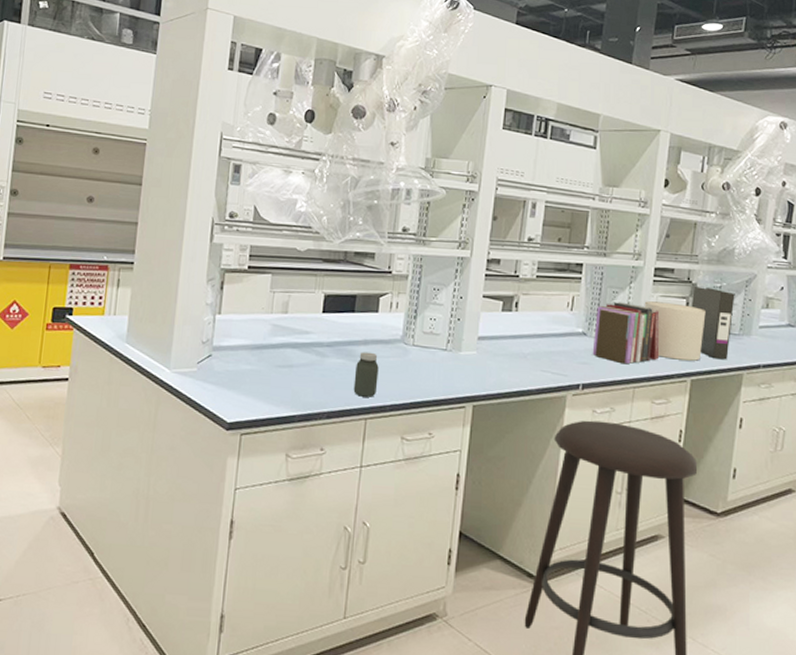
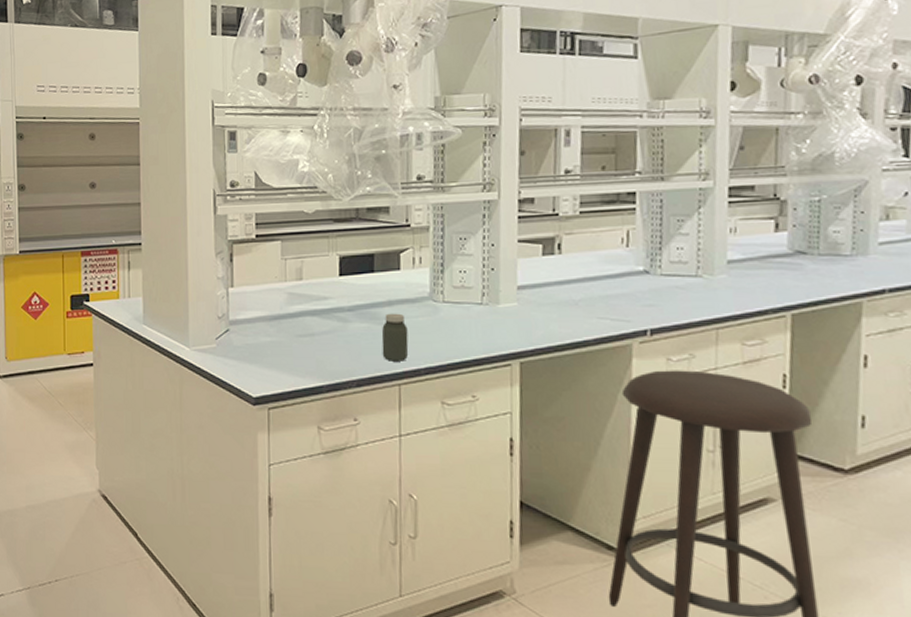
books: present [592,302,660,365] -> none [658,231,747,303]
container: present [644,301,706,361] -> none [719,225,804,292]
binder: present [691,285,735,360] -> none [781,202,842,287]

